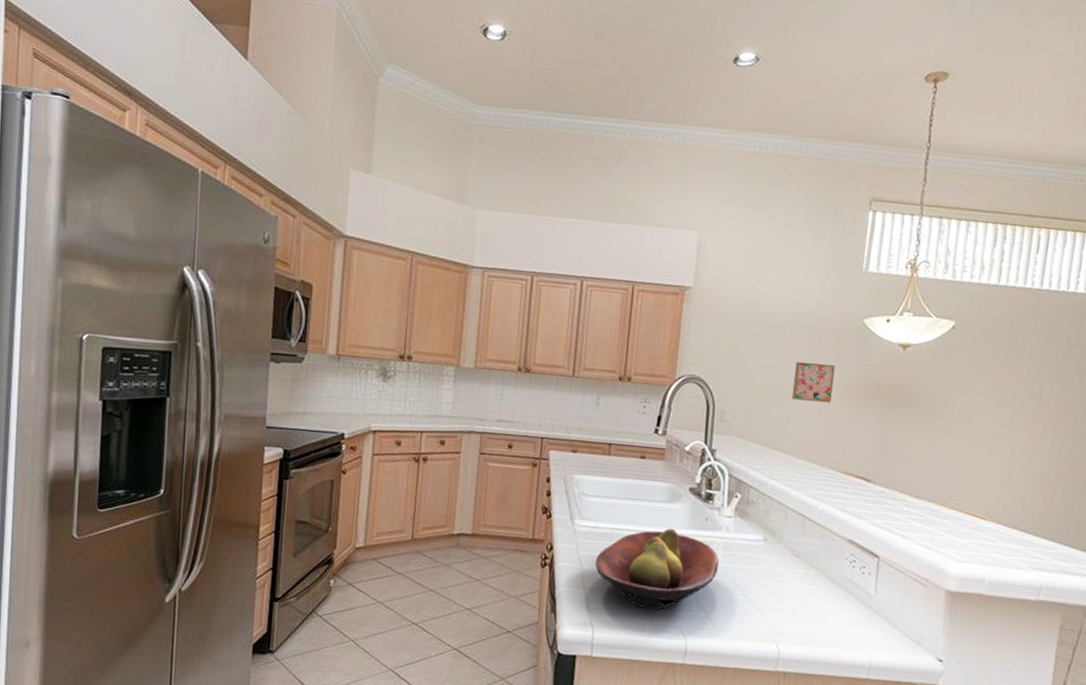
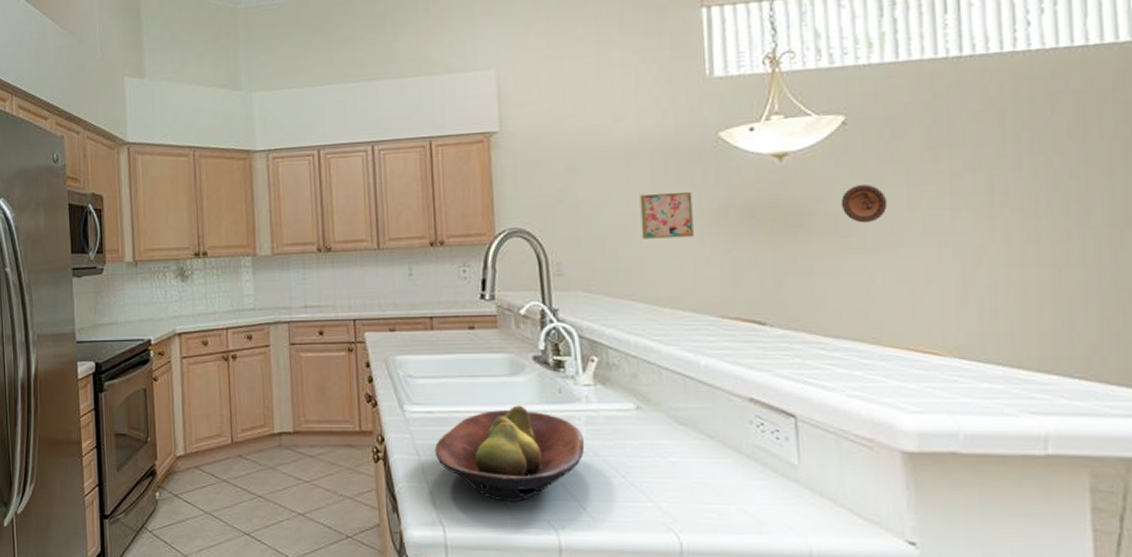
decorative plate: none [940,378,972,410] -> present [840,183,888,223]

